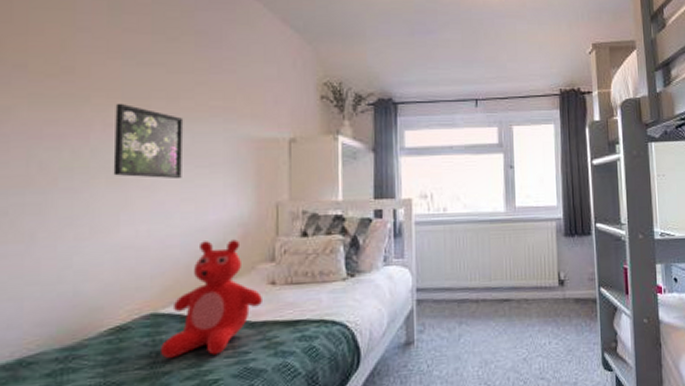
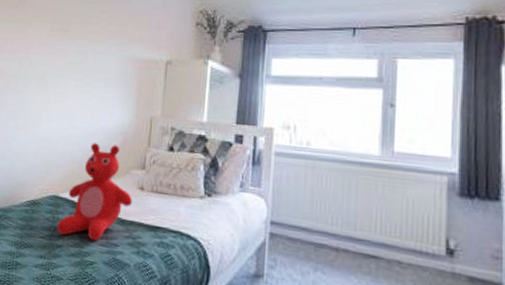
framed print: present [113,103,184,178] -> none [41,27,90,88]

